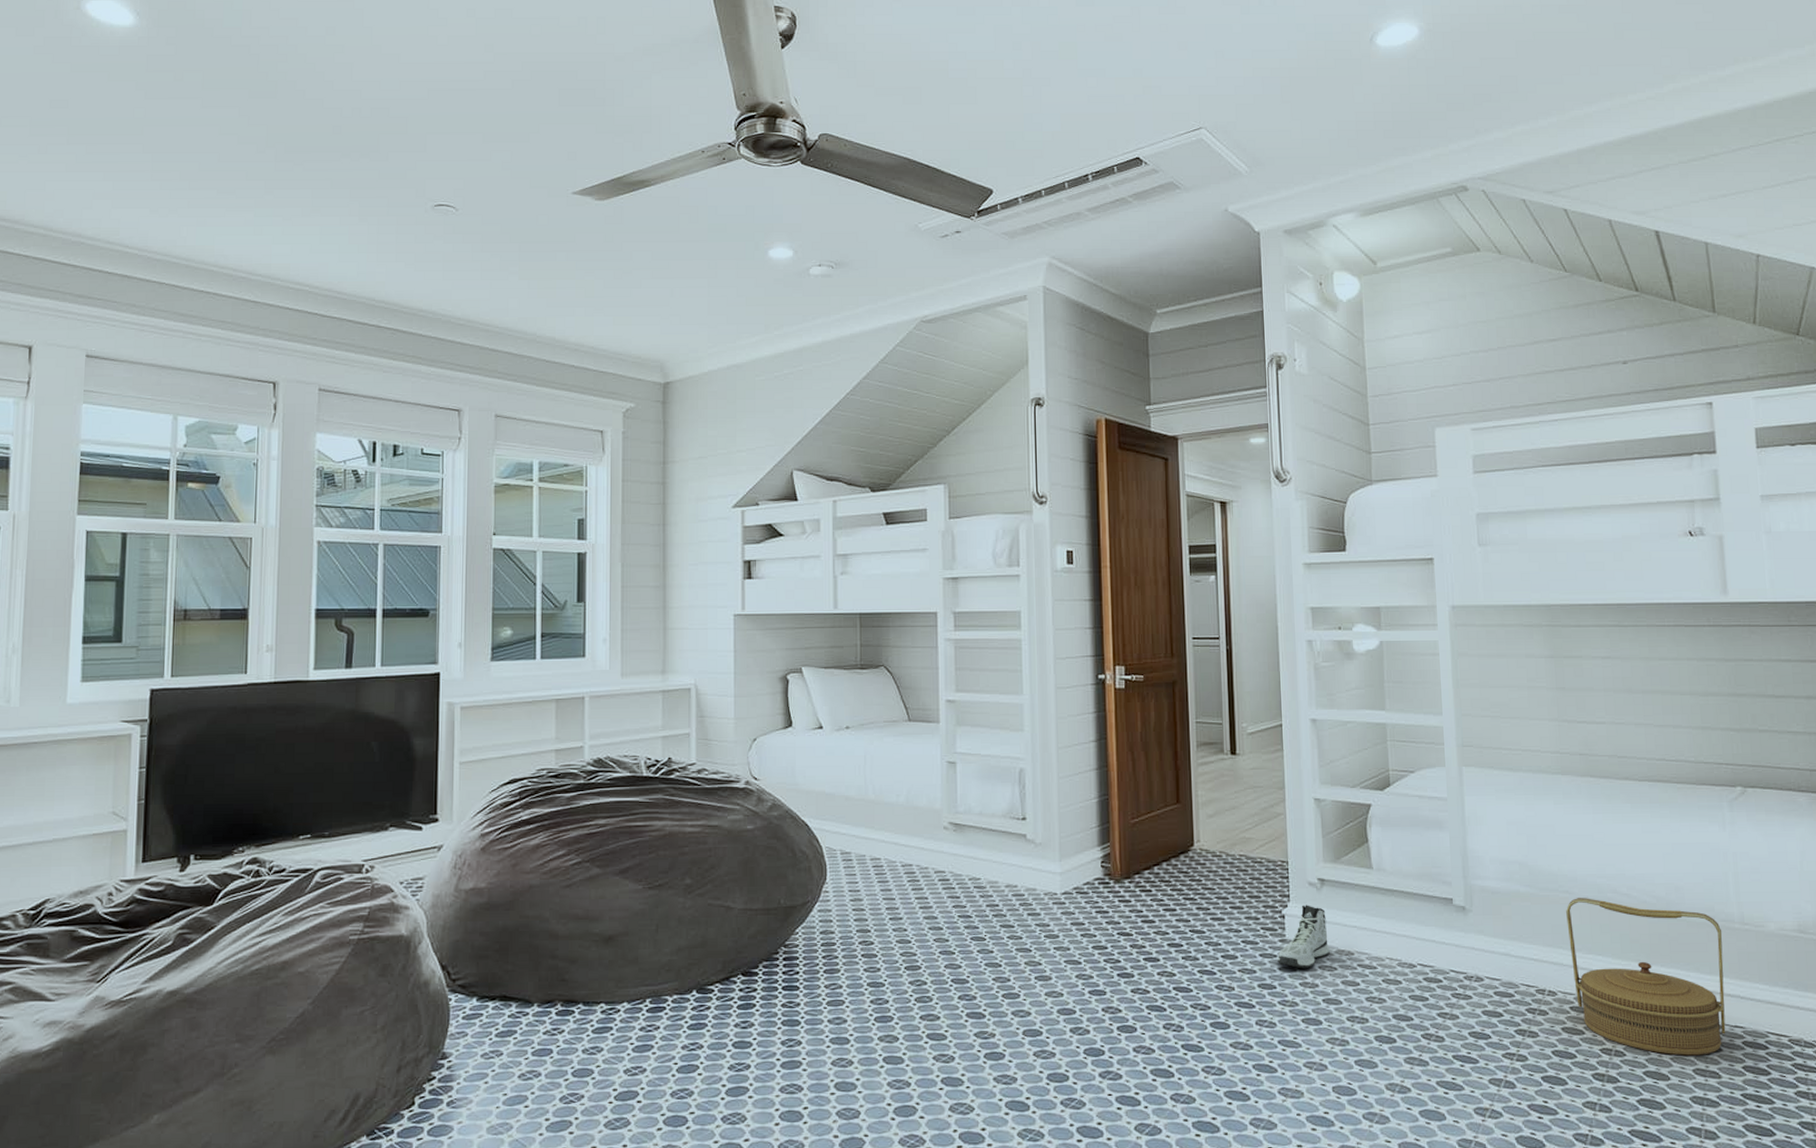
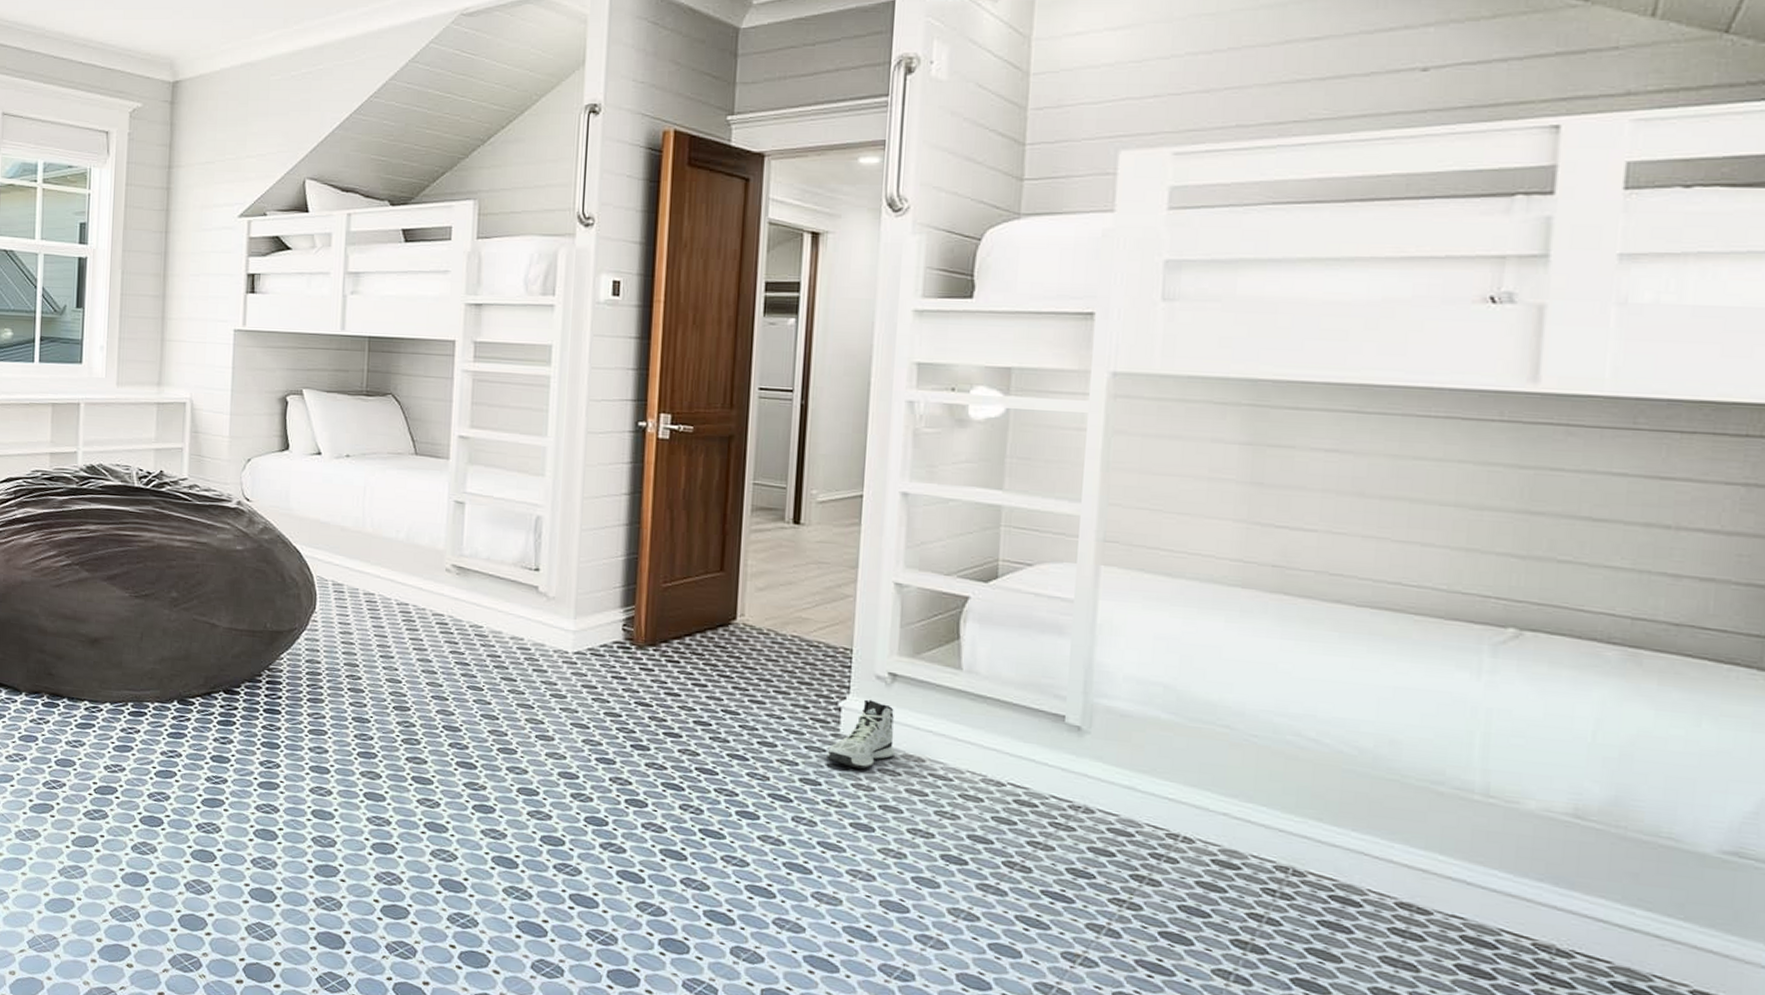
basket: present [1566,898,1726,1056] -> none [1221,735,1453,943]

